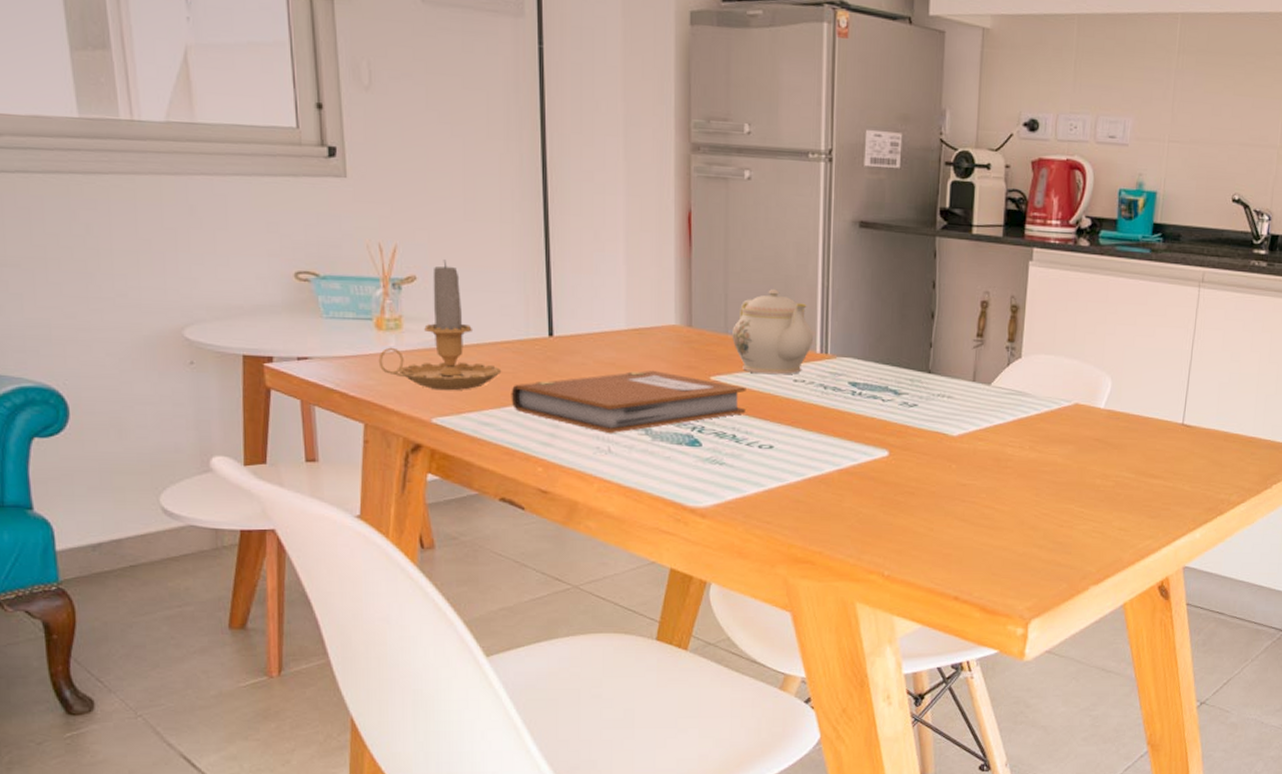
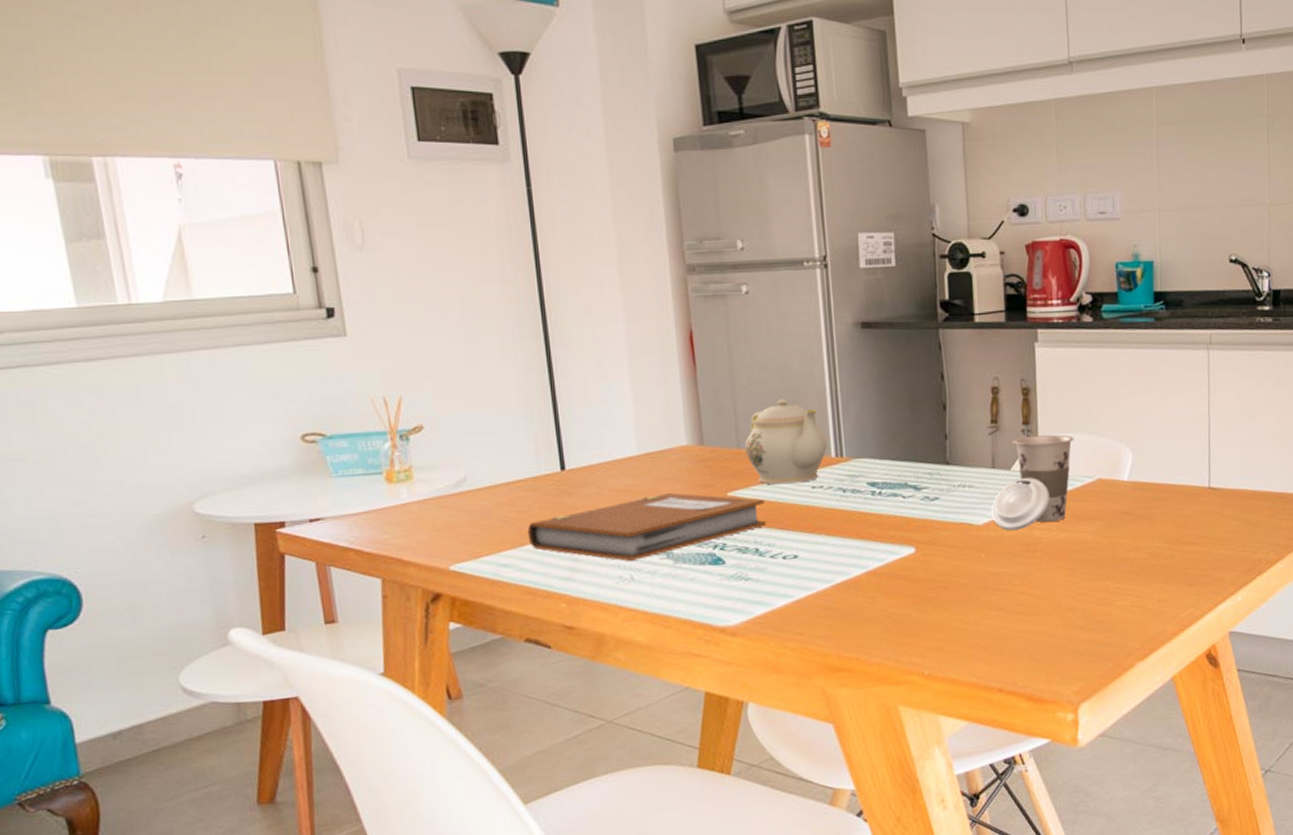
candle: present [378,260,502,391] -> none [391,406,517,537]
cup: none [967,353,1057,446] -> present [991,434,1074,531]

